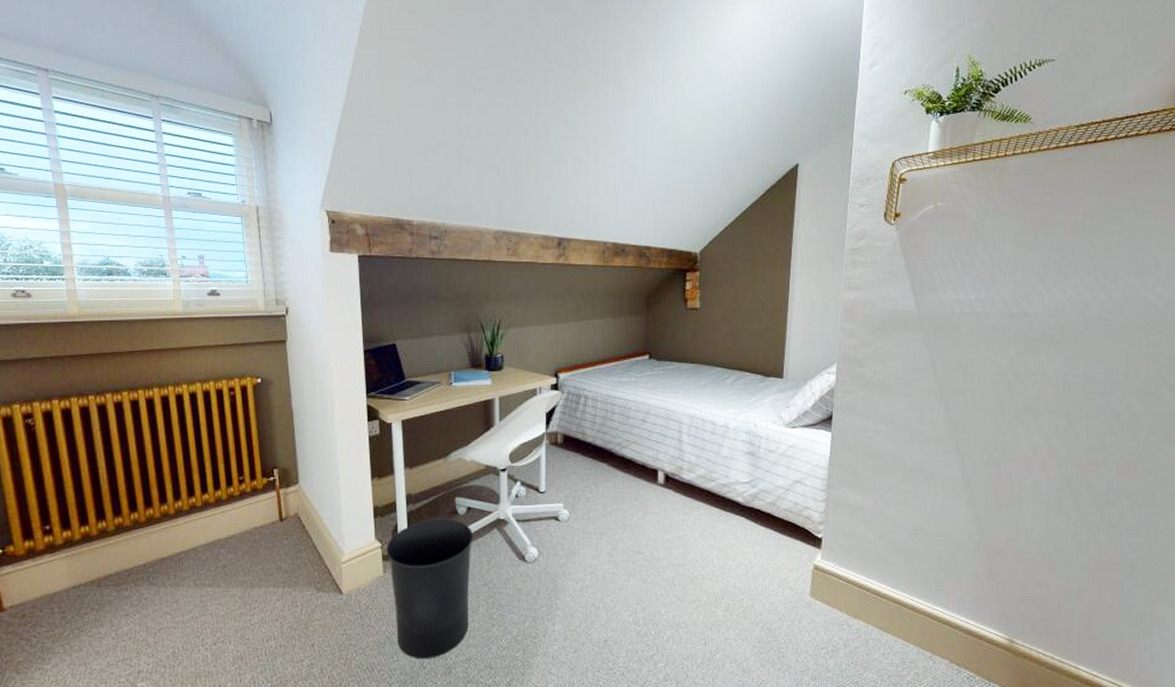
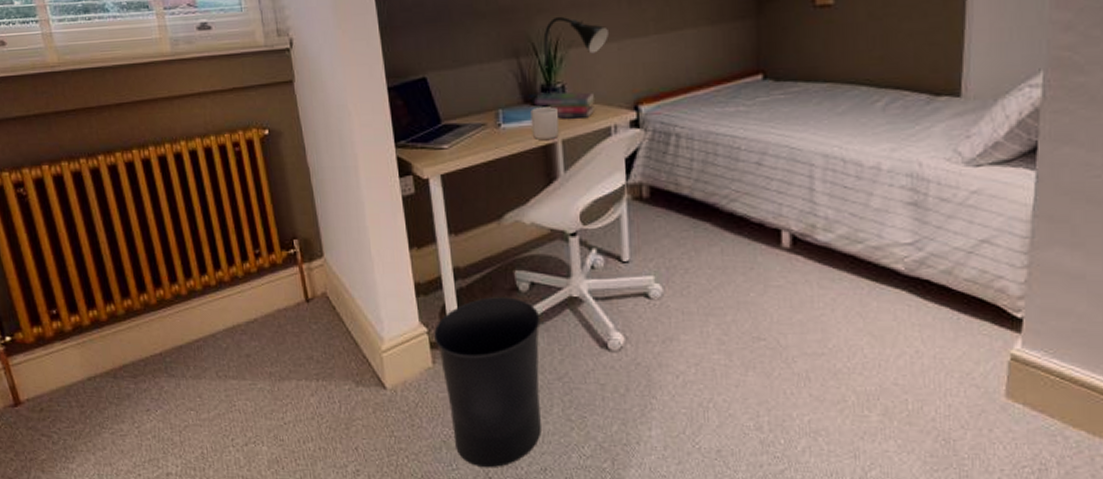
desk lamp: none [476,304,540,371] -> present [530,16,610,107]
mug: none [476,371,498,397] -> present [530,106,560,141]
books: none [480,360,526,382] -> present [534,91,596,120]

